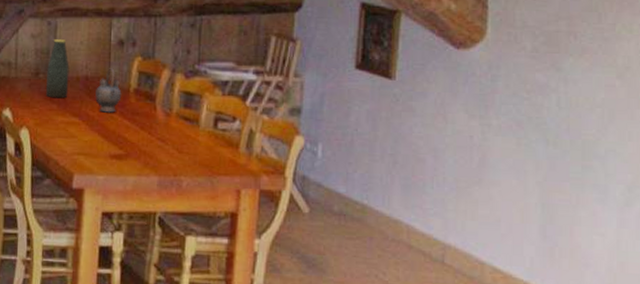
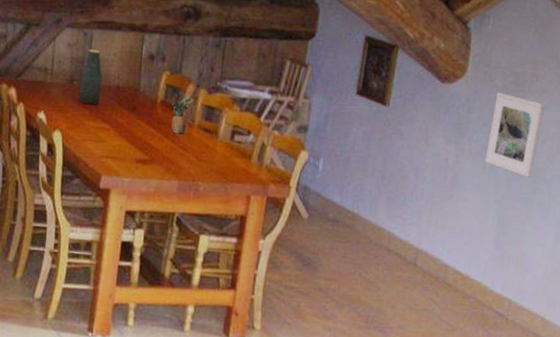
teapot: present [95,68,122,113] -> none [125,80,150,121]
fruit: none [146,81,170,125] -> present [171,94,194,134]
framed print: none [518,56,588,153] -> present [485,92,545,177]

